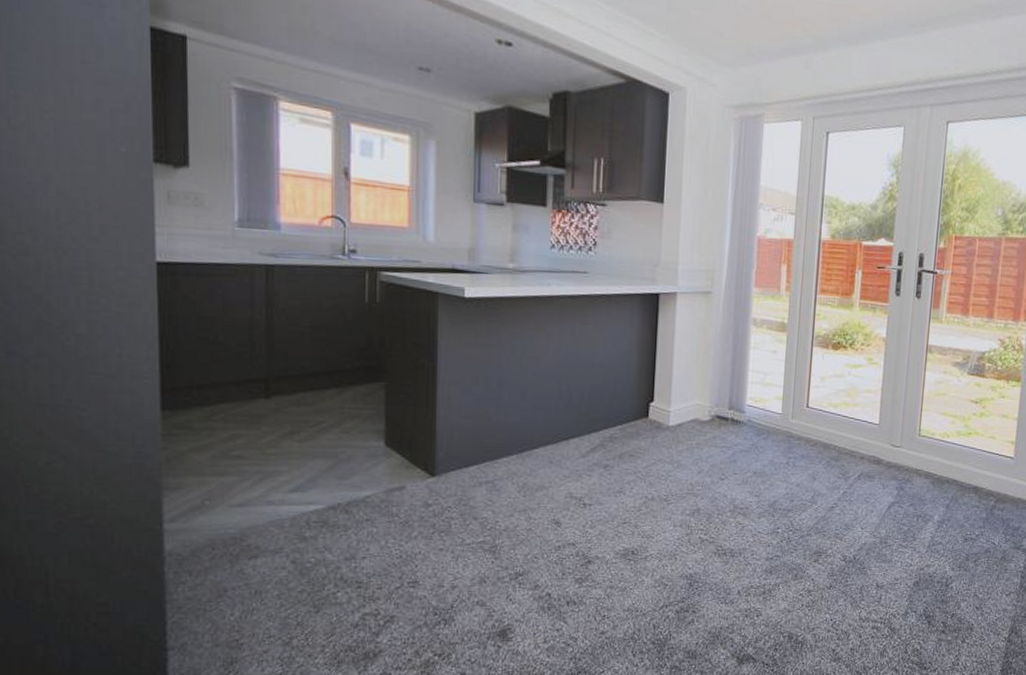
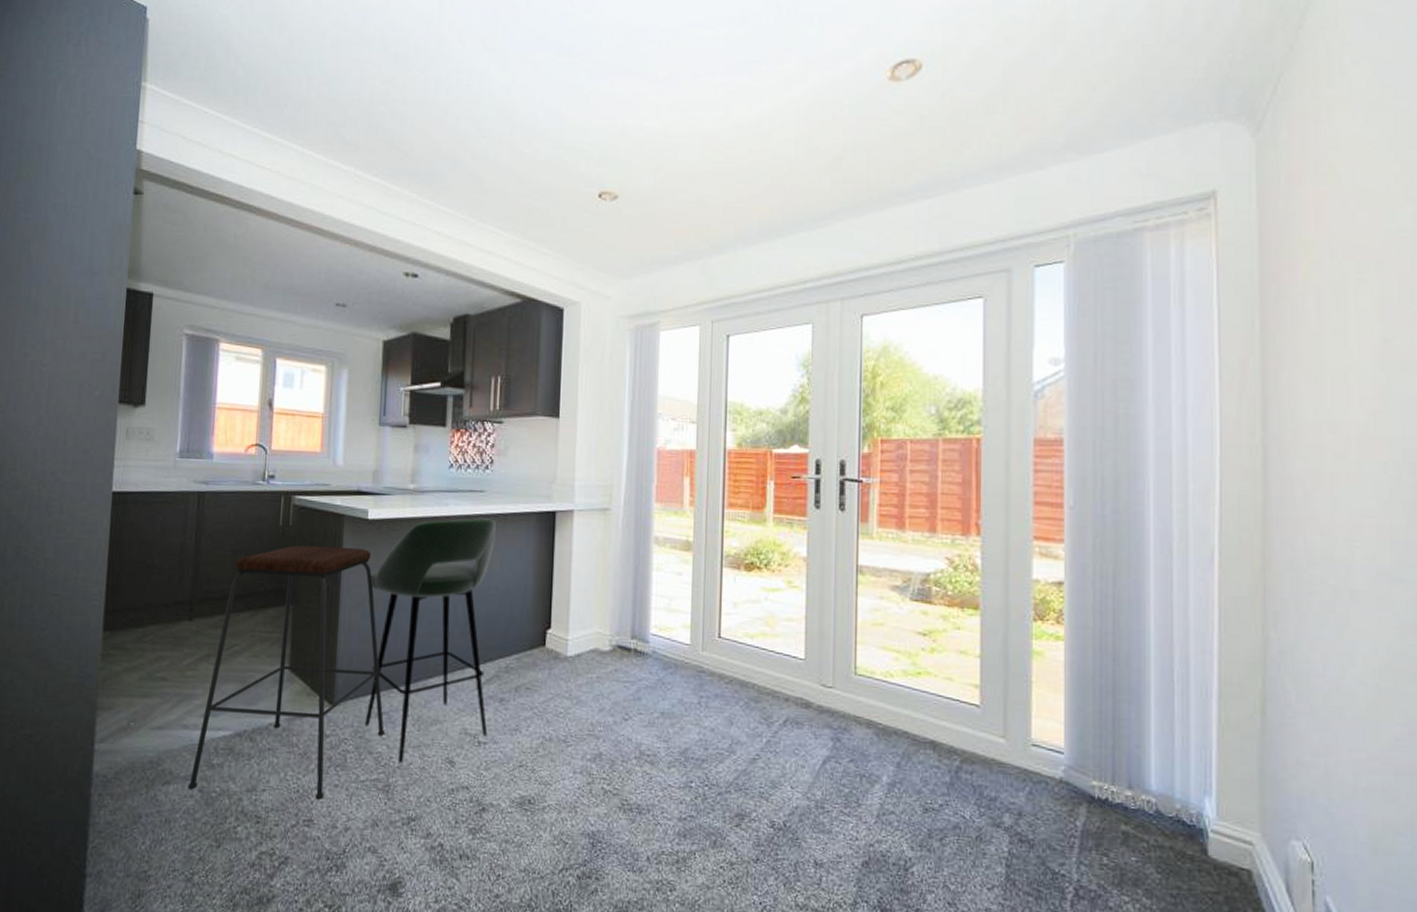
bar stool: none [278,322,489,563] -> present [188,545,384,799]
bar stool: none [469,298,600,526] -> present [365,518,496,764]

